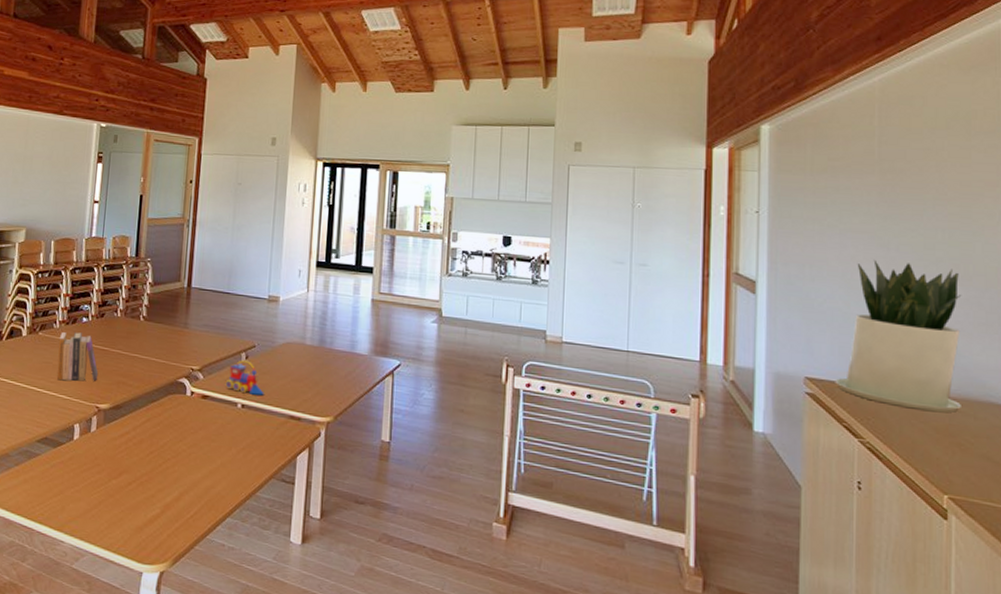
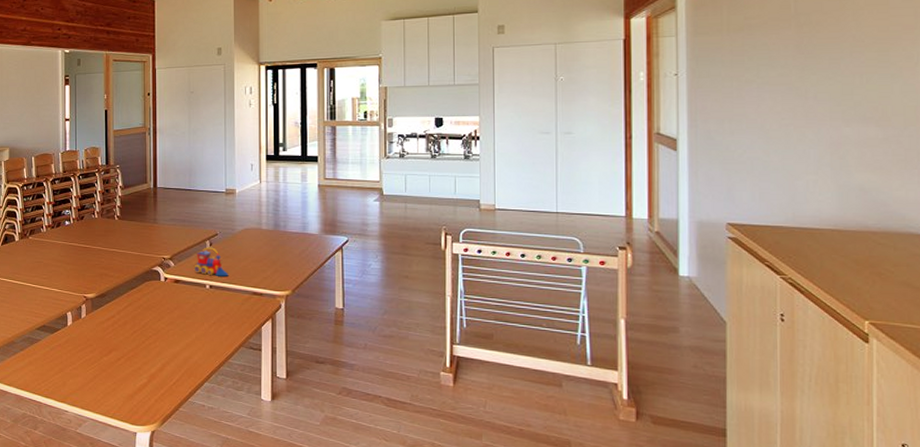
books: present [57,332,99,381] -> none [47,234,83,277]
planter: present [835,259,962,413] -> none [756,109,881,246]

